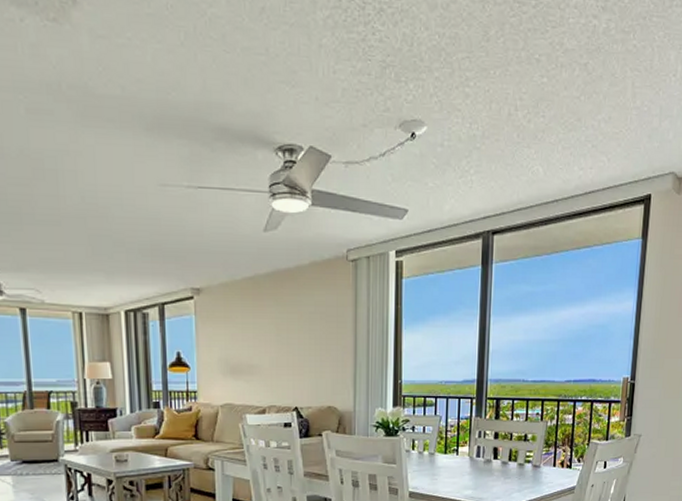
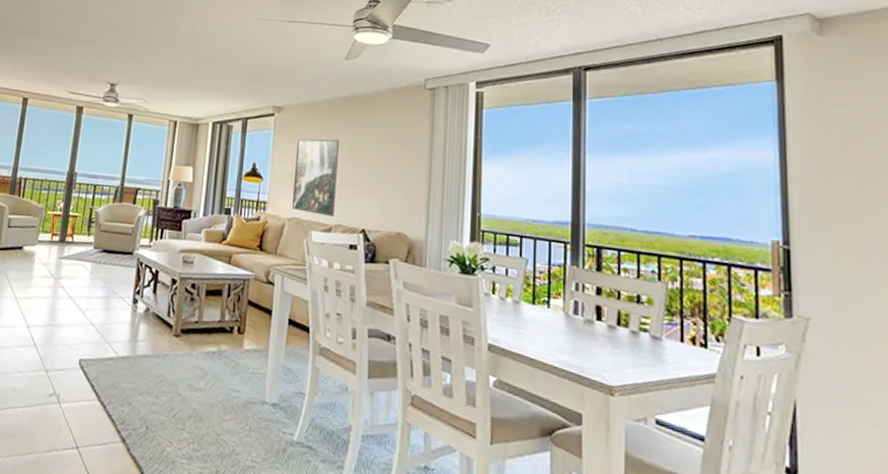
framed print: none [221,319,266,398] -> present [292,138,339,217]

